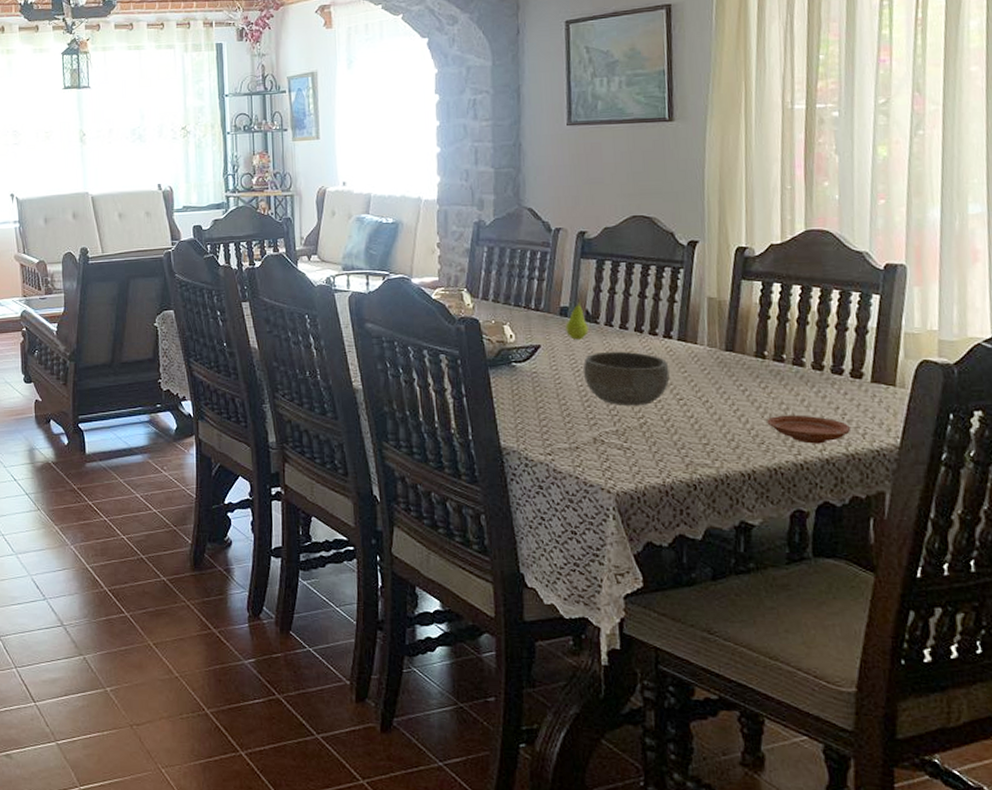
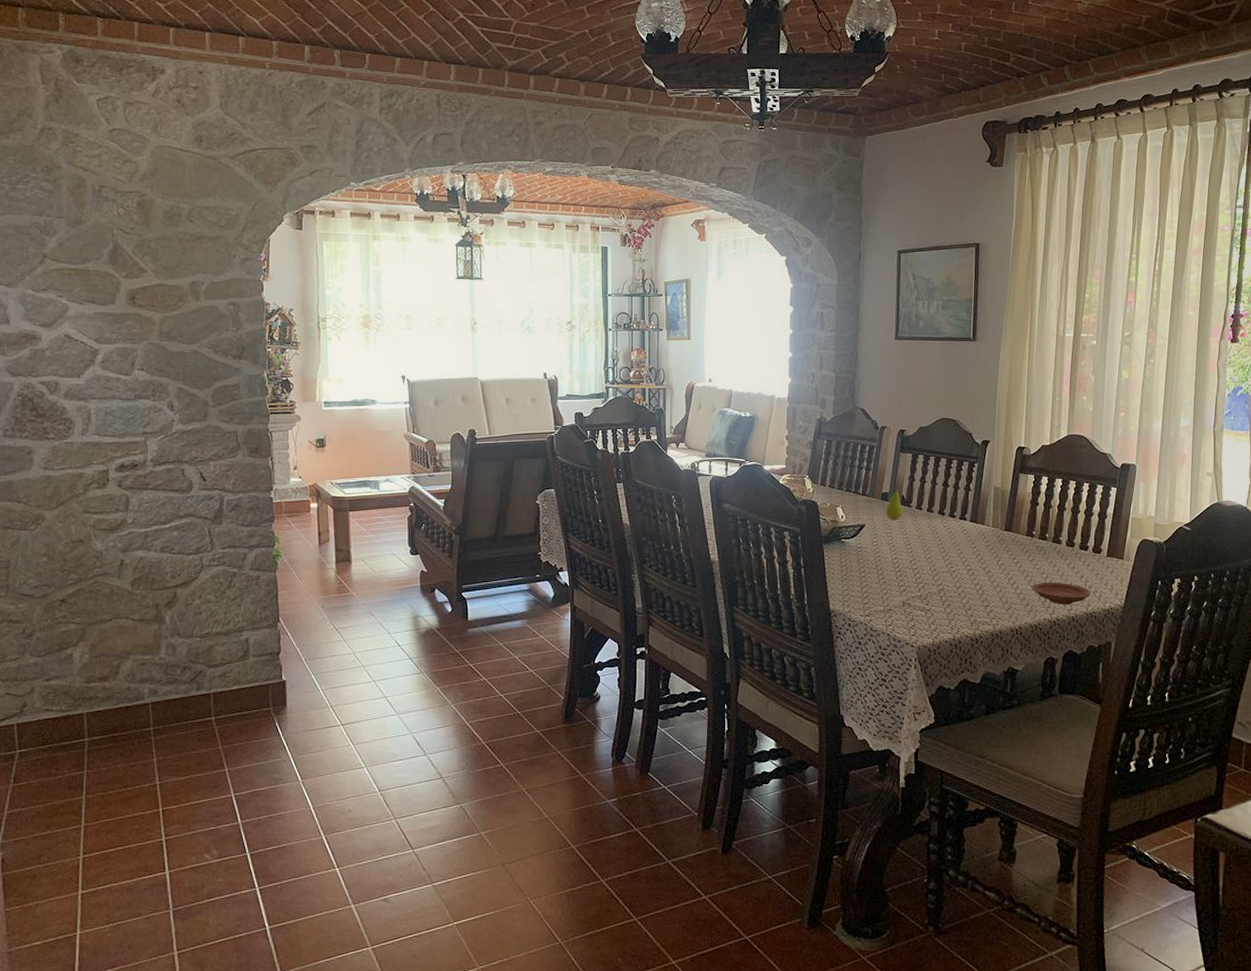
bowl: present [583,351,670,405] -> none [897,530,963,575]

